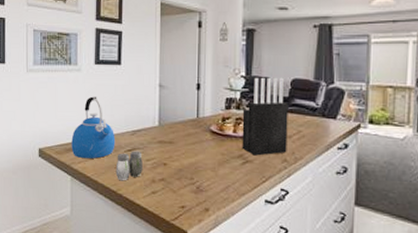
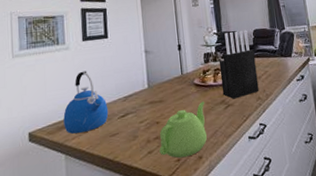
salt and pepper shaker: present [115,151,143,181] -> none [110,115,137,148]
teapot: none [164,151,220,206] -> present [159,101,207,158]

